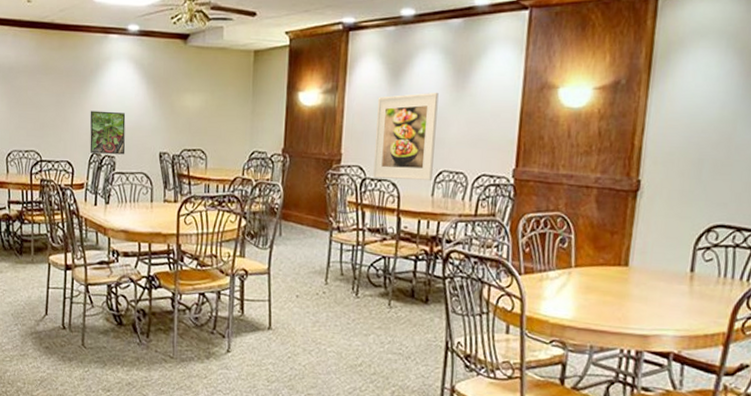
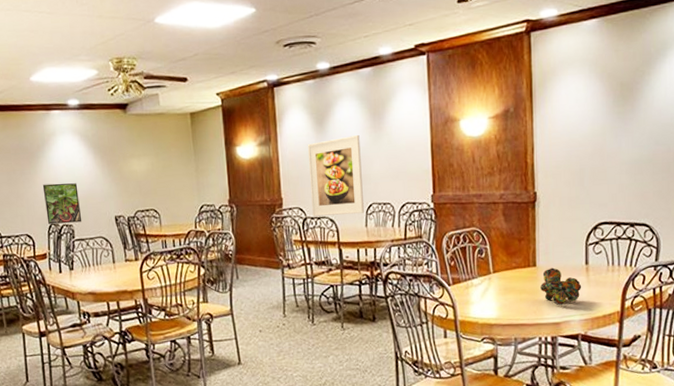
decorative ball: none [629,270,682,316] -> present [539,267,582,306]

